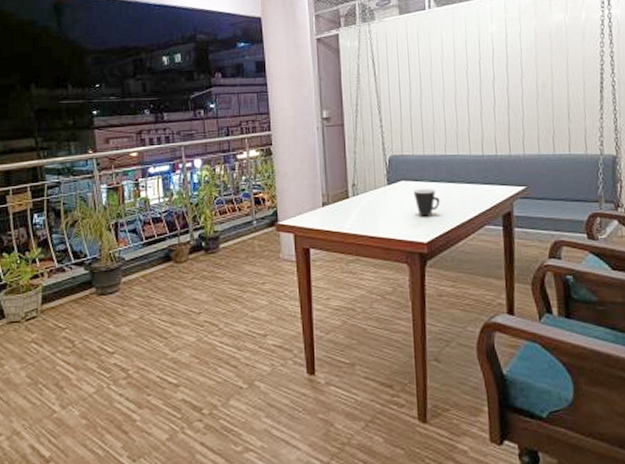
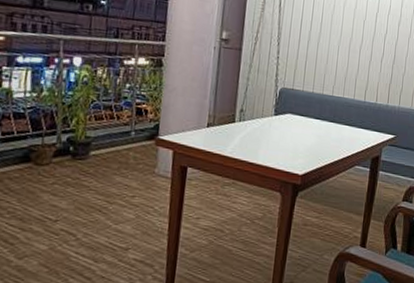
mug: present [413,188,440,217] -> none [297,123,320,151]

